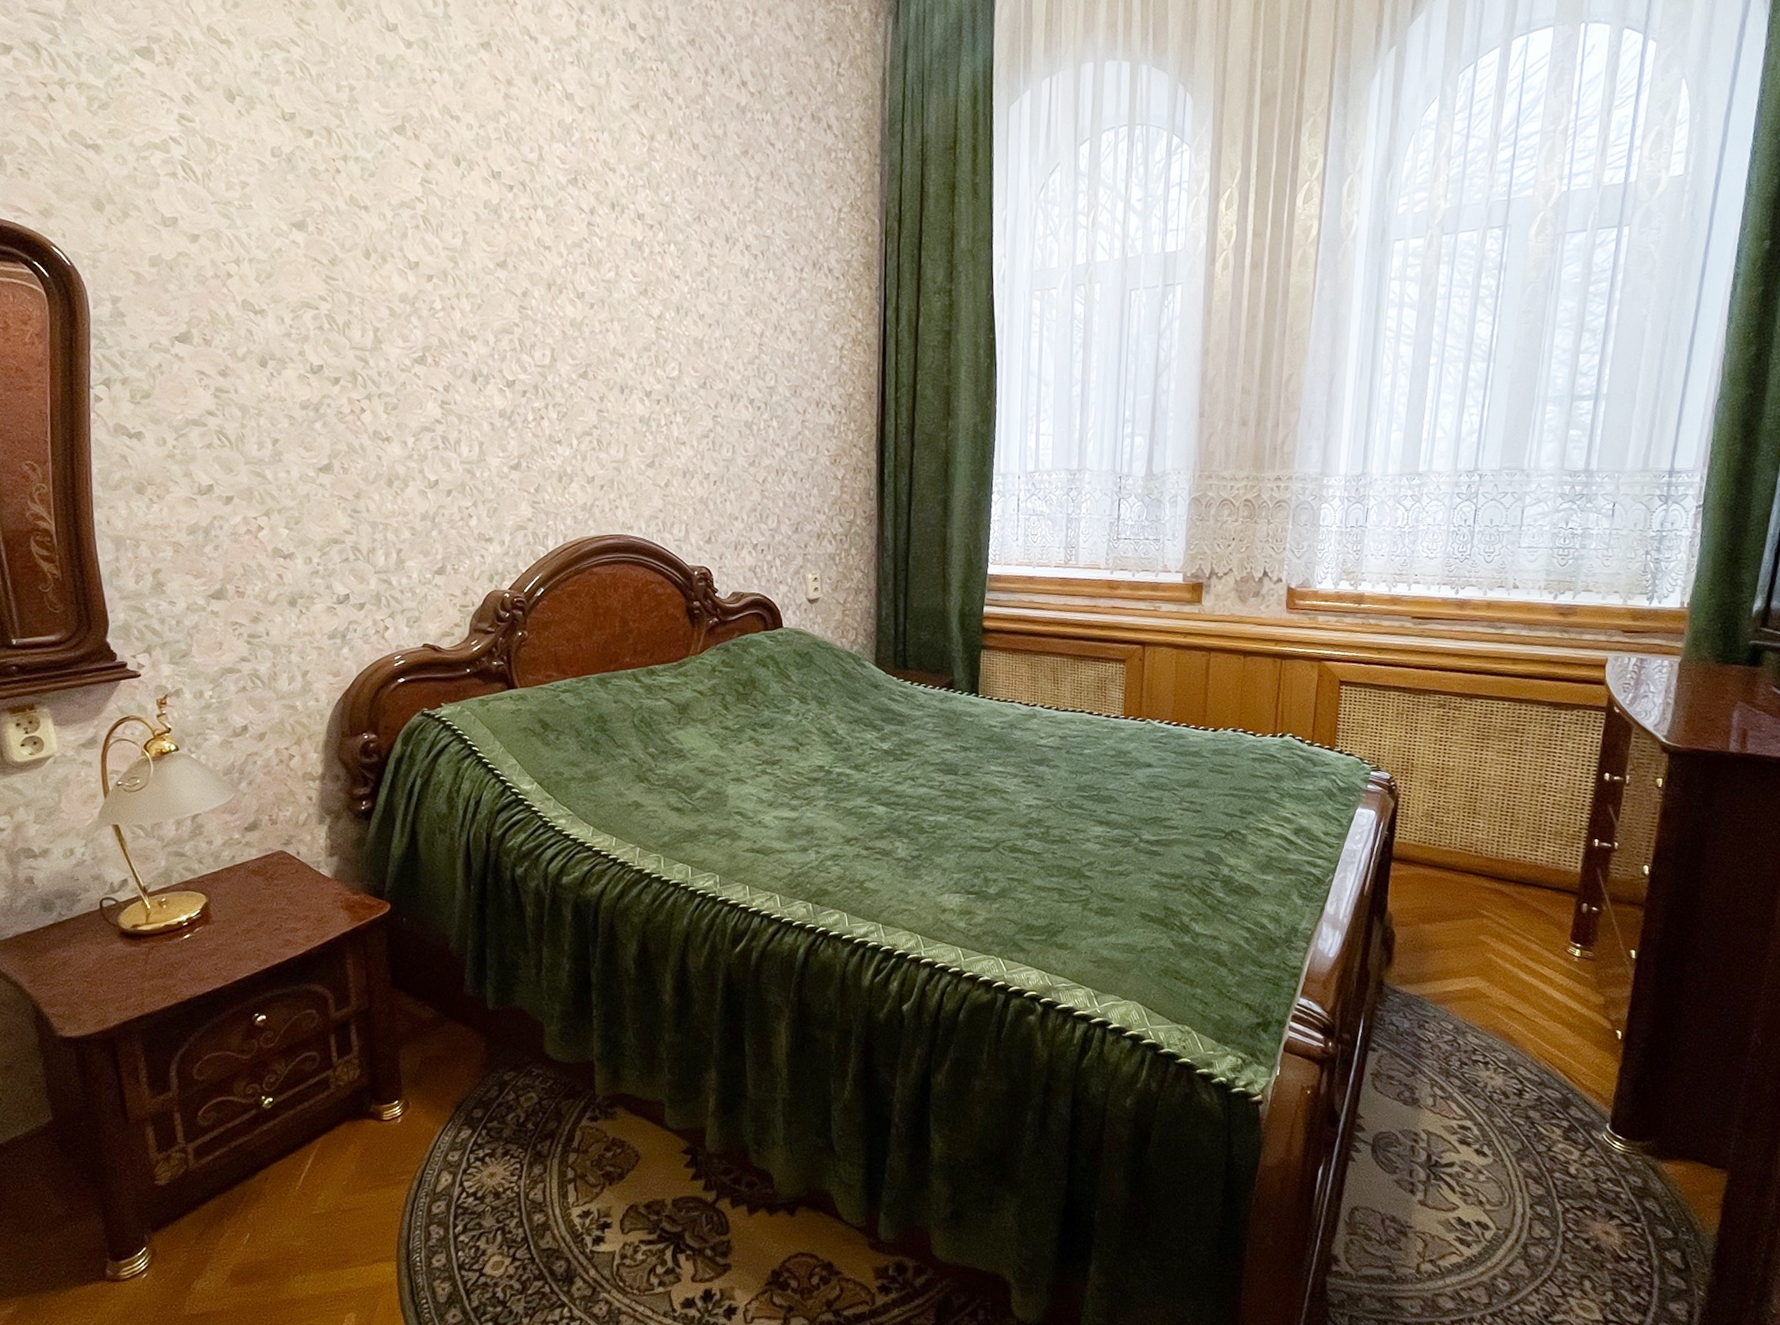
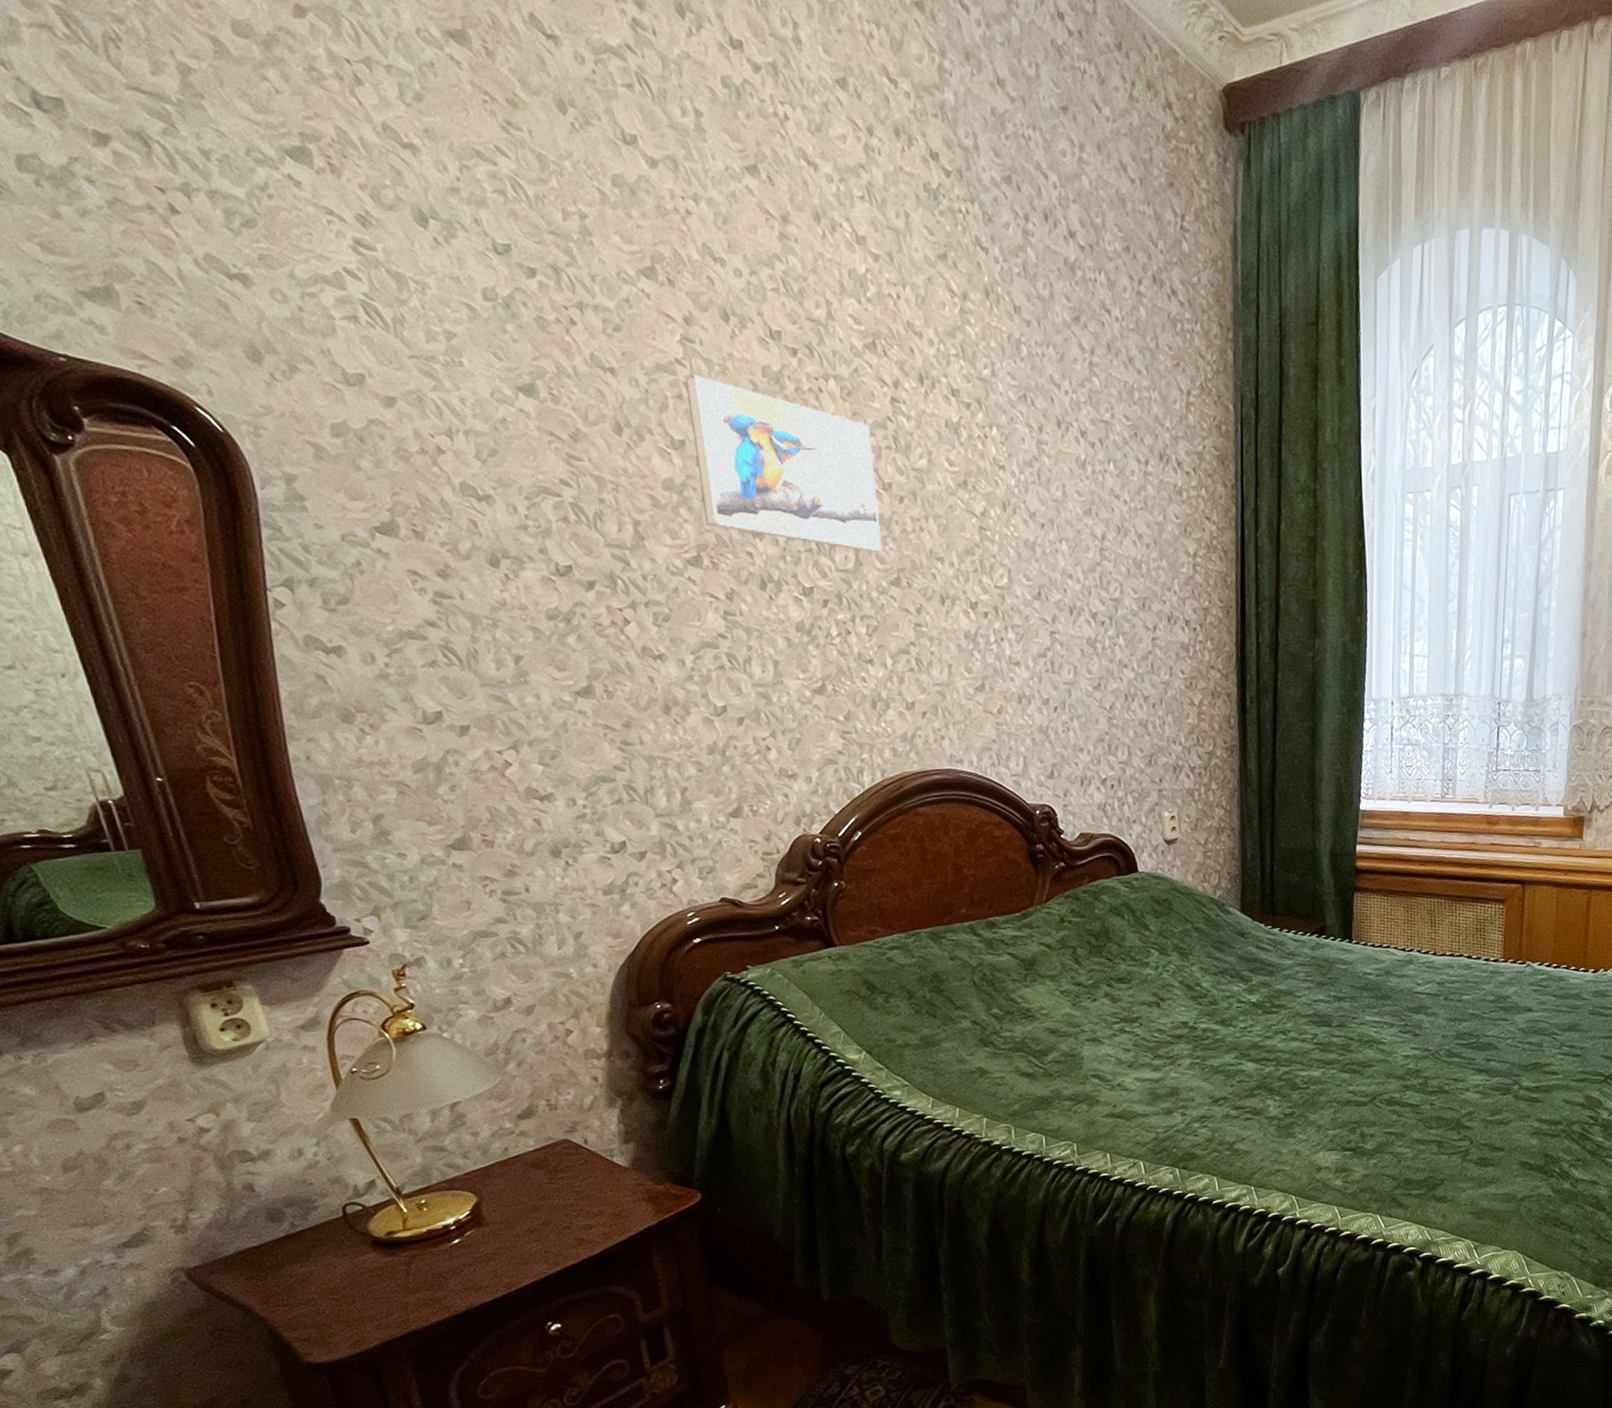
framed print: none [423,209,574,350] -> present [686,374,883,552]

